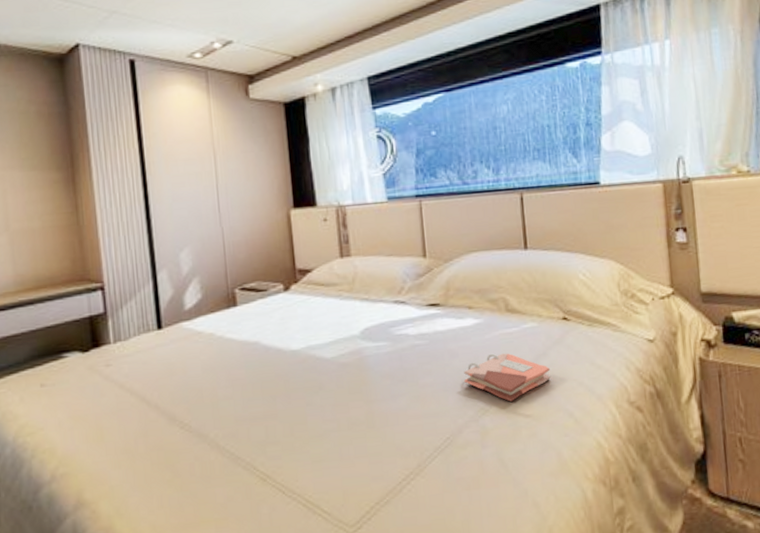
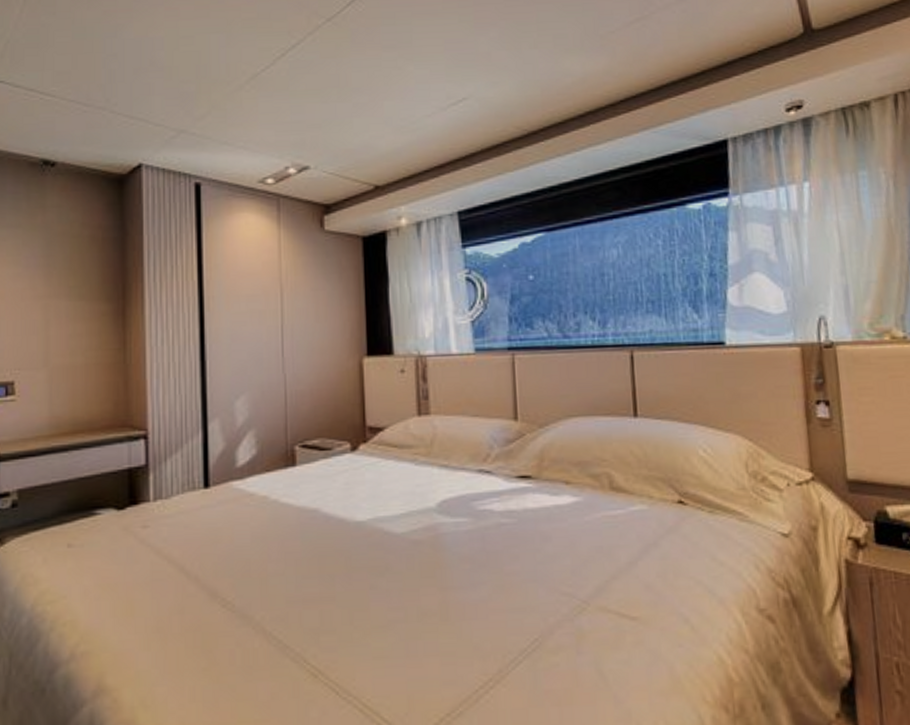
phonebook: present [464,353,551,402] -> none [557,539,663,600]

